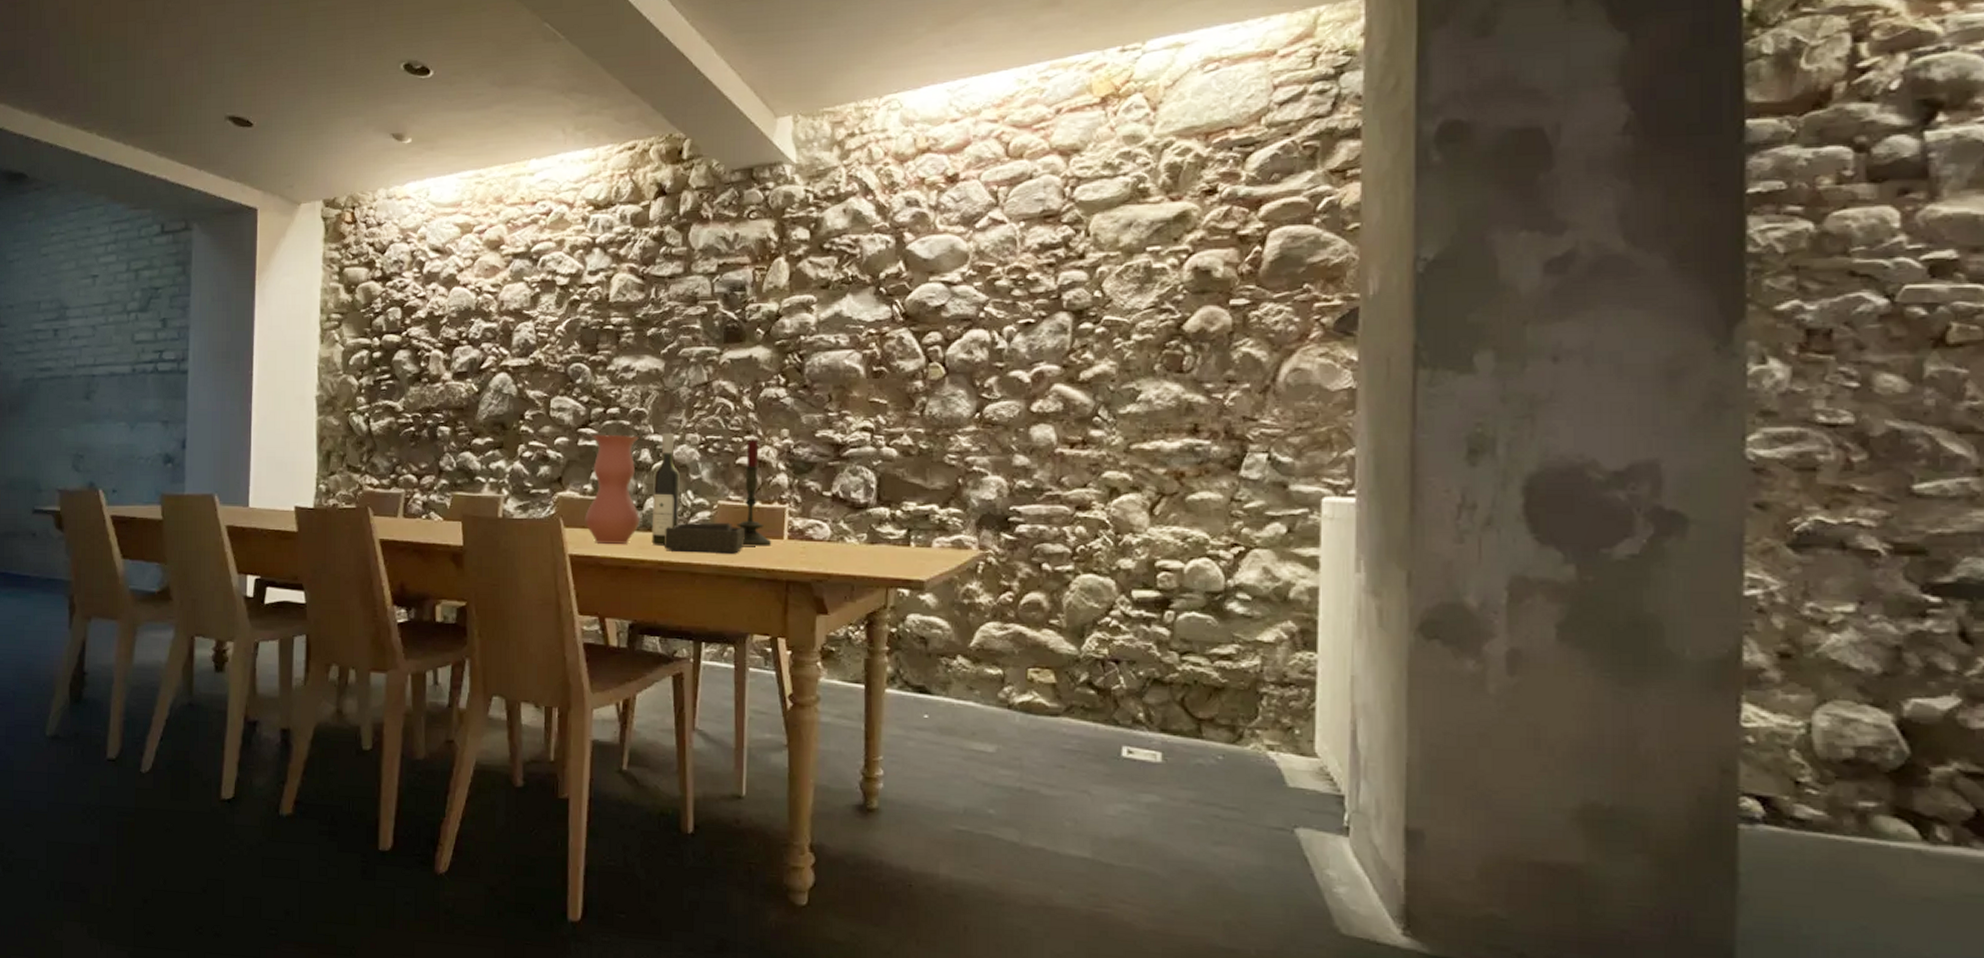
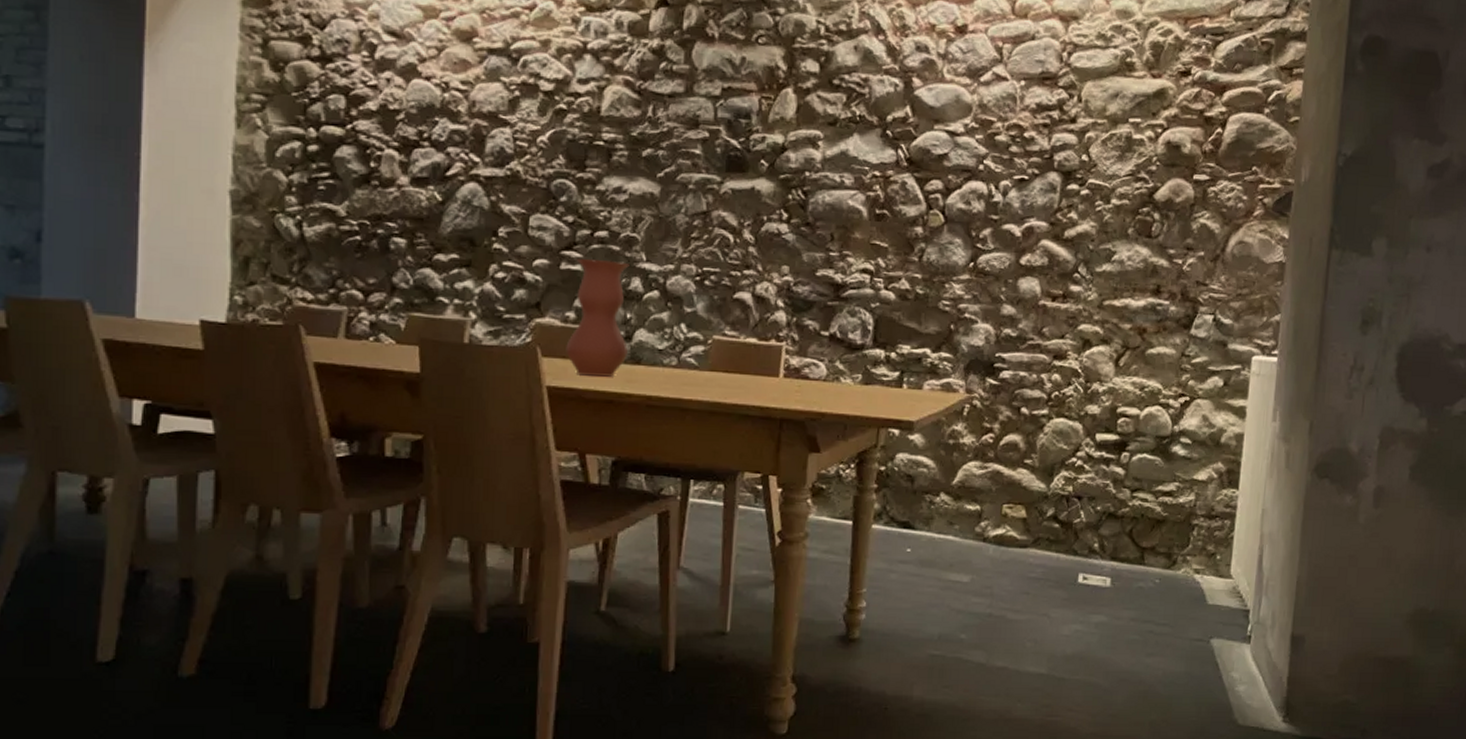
bottle: present [651,432,680,546] -> none [640,261,673,380]
napkin holder: present [663,522,745,553] -> none [653,356,740,389]
candle: present [736,436,772,548] -> none [731,271,767,385]

